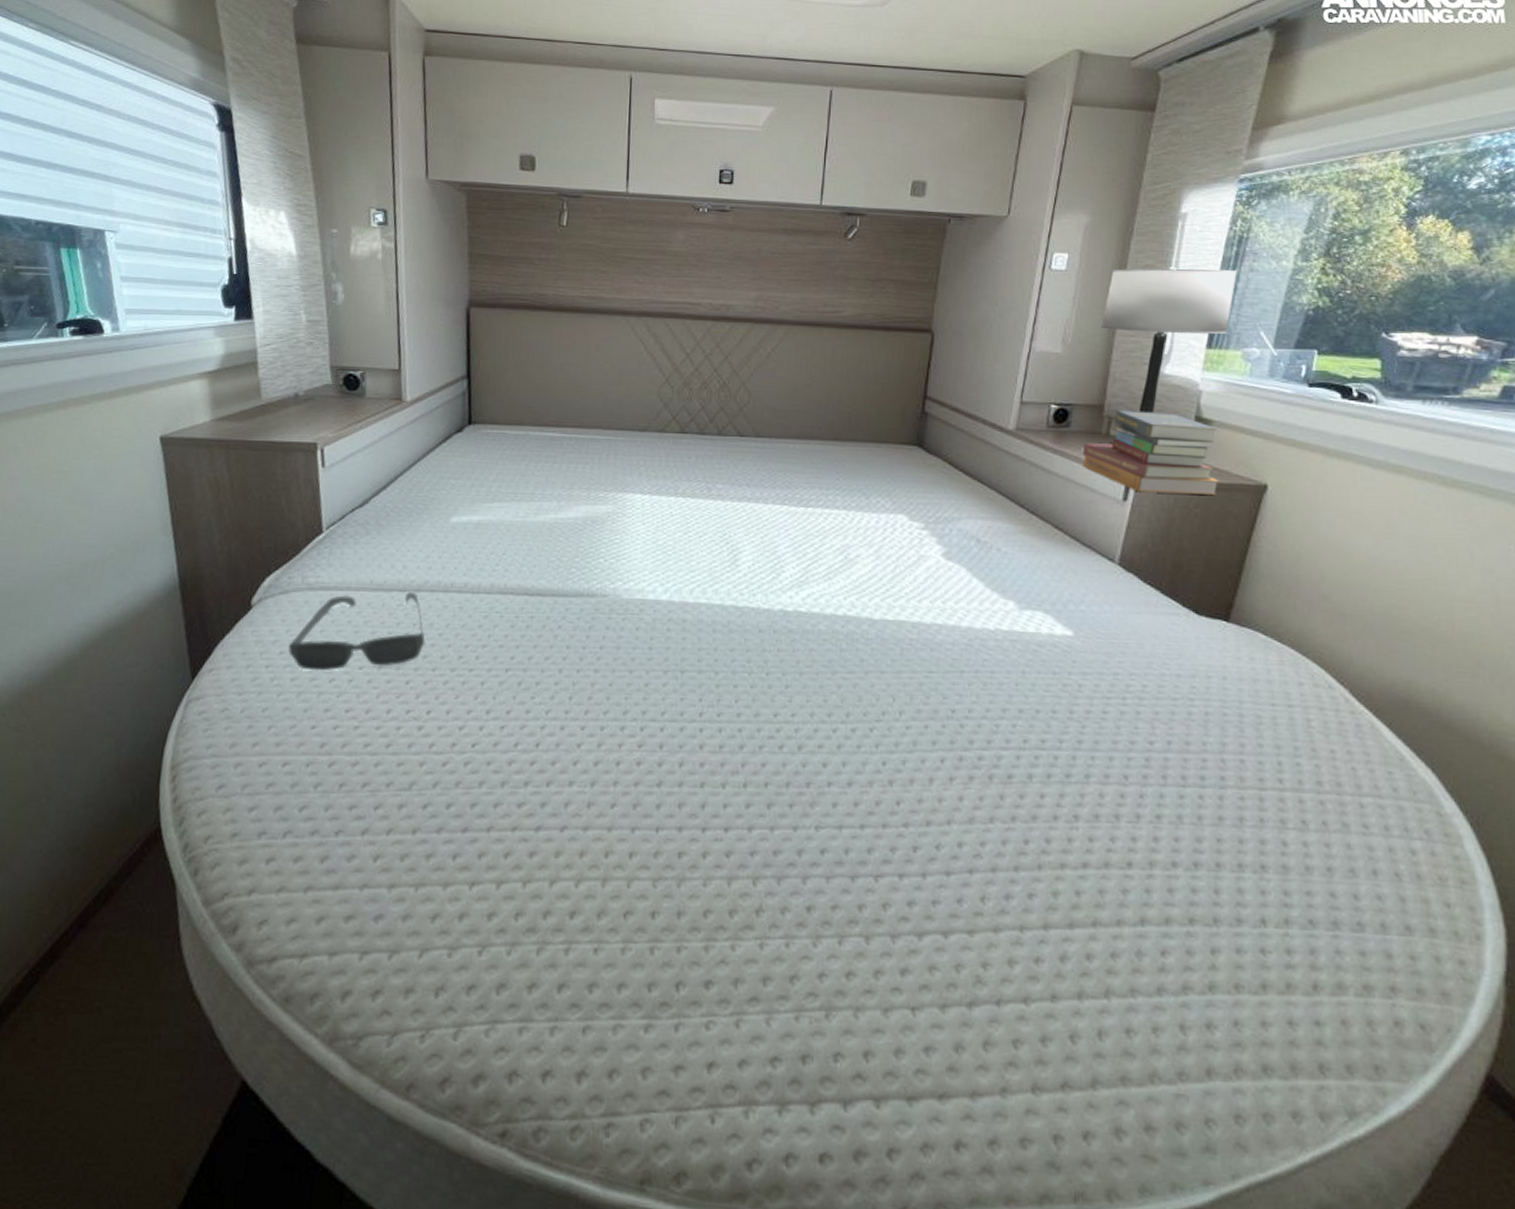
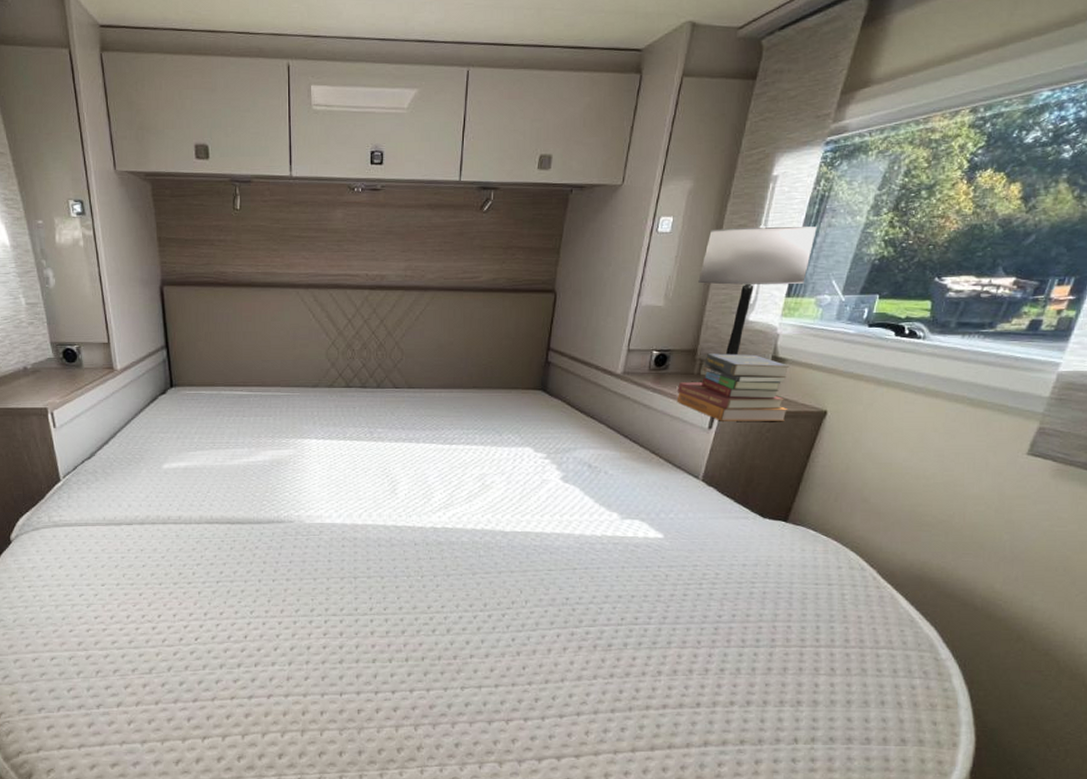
glasses: present [287,591,426,671] -> none [44,524,152,589]

